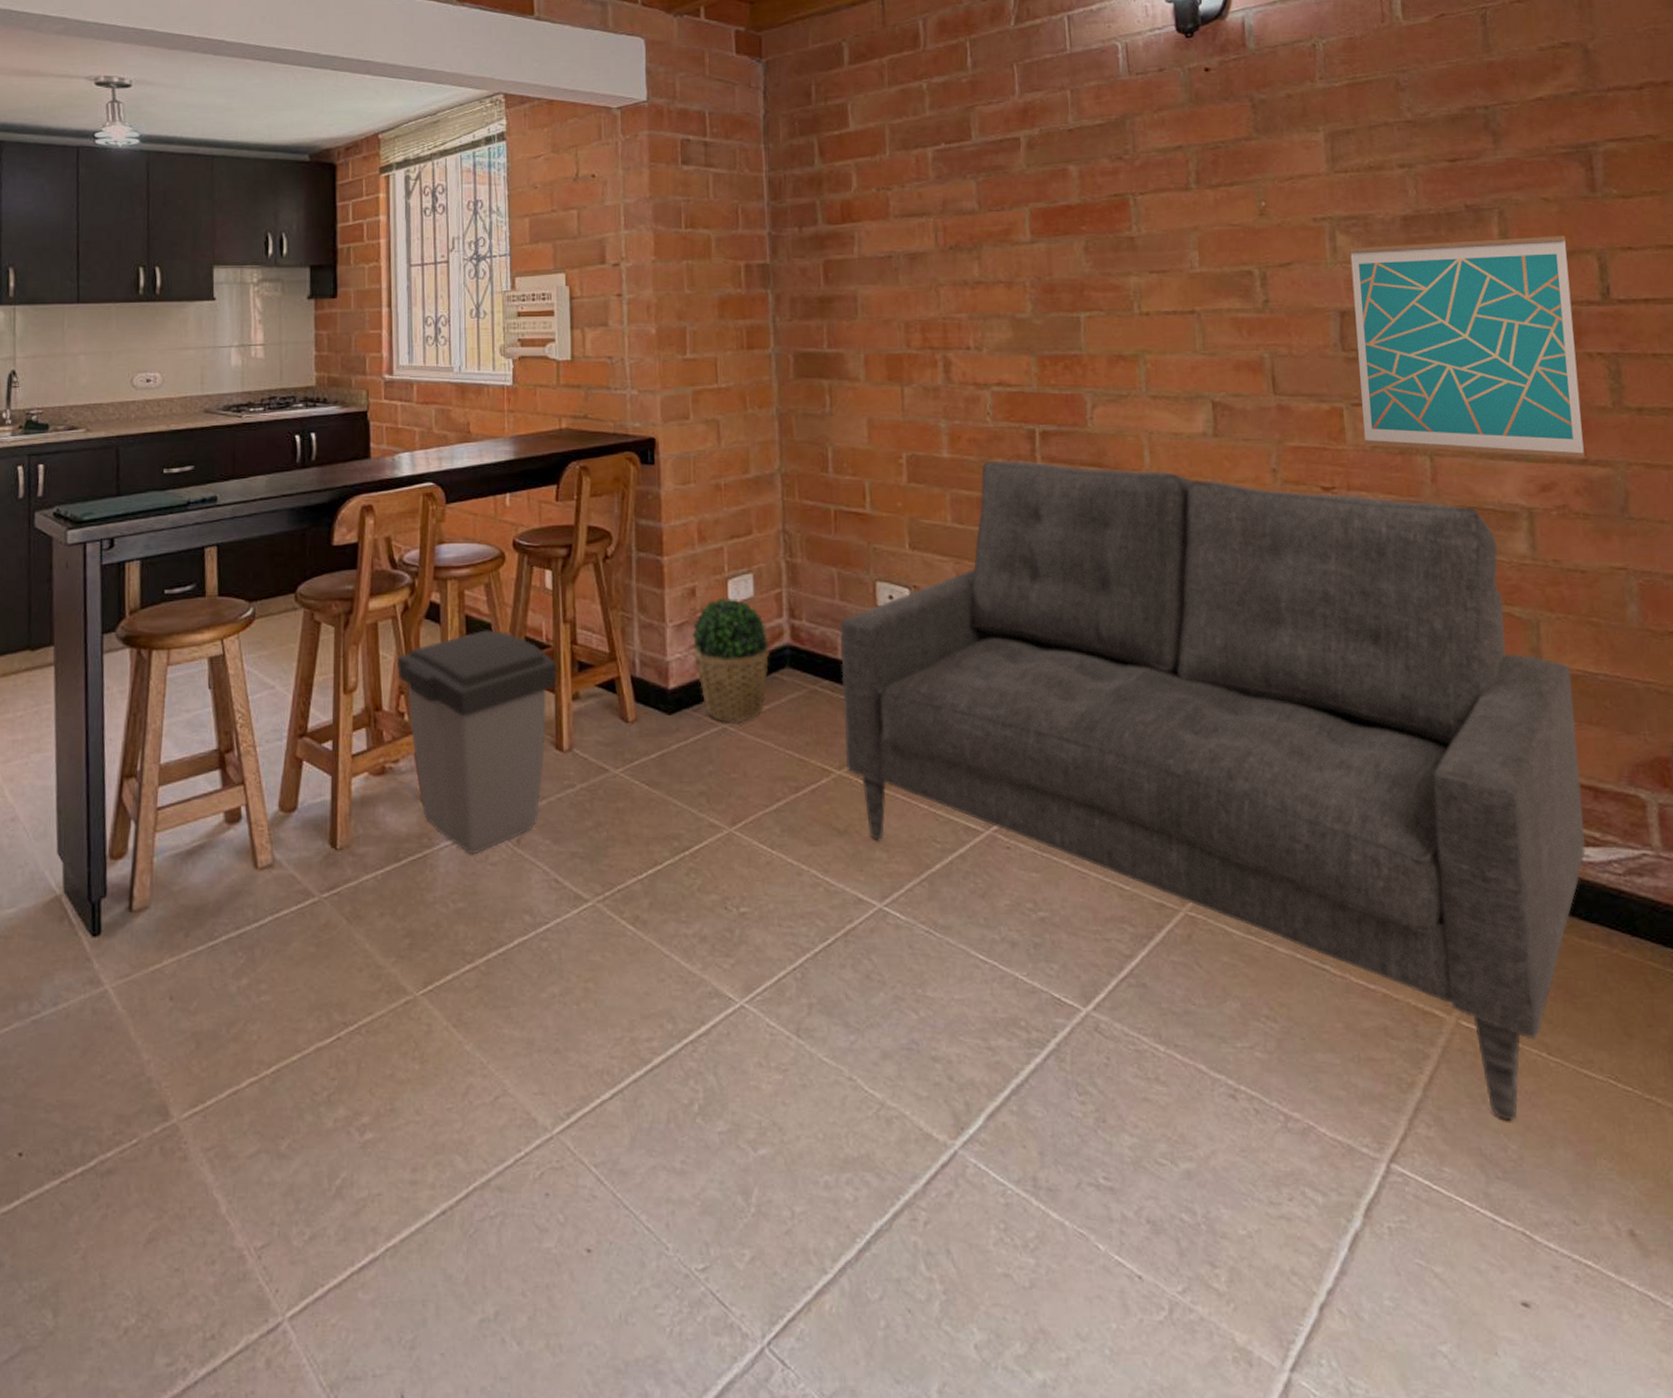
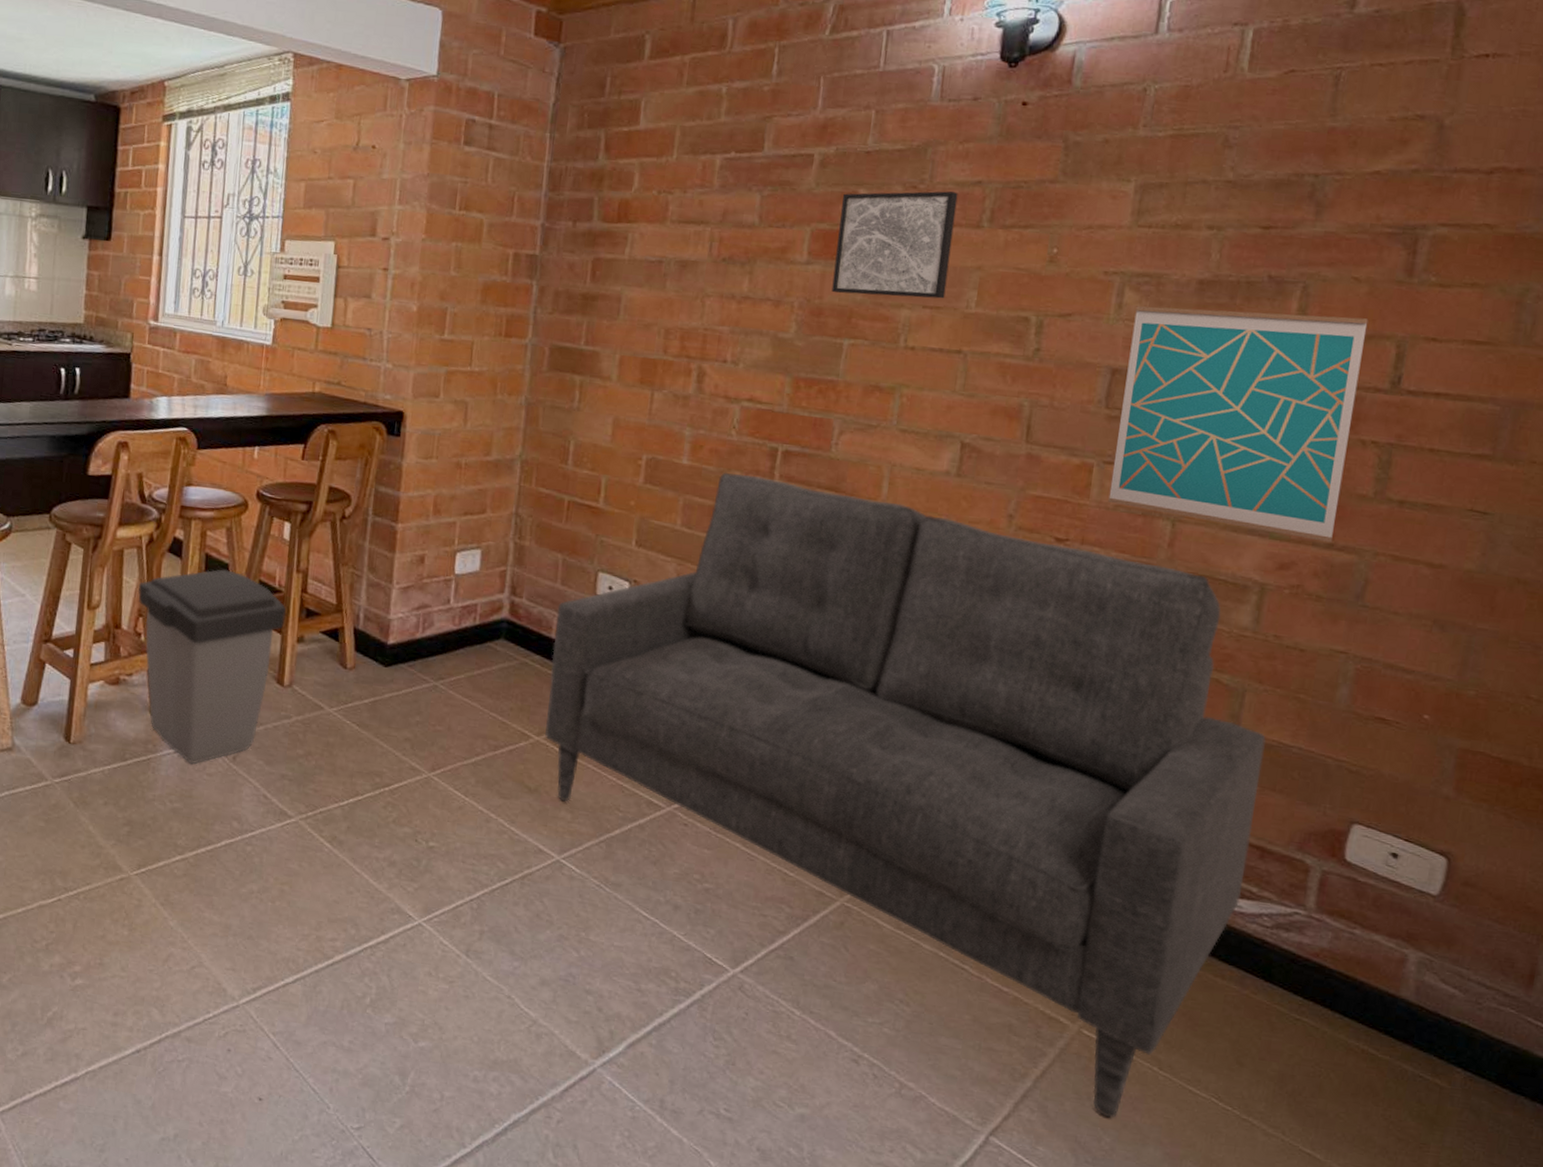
potted plant: present [691,597,770,723] -> none [415,567,488,683]
wall art: none [1053,159,1169,268] -> present [831,191,958,299]

